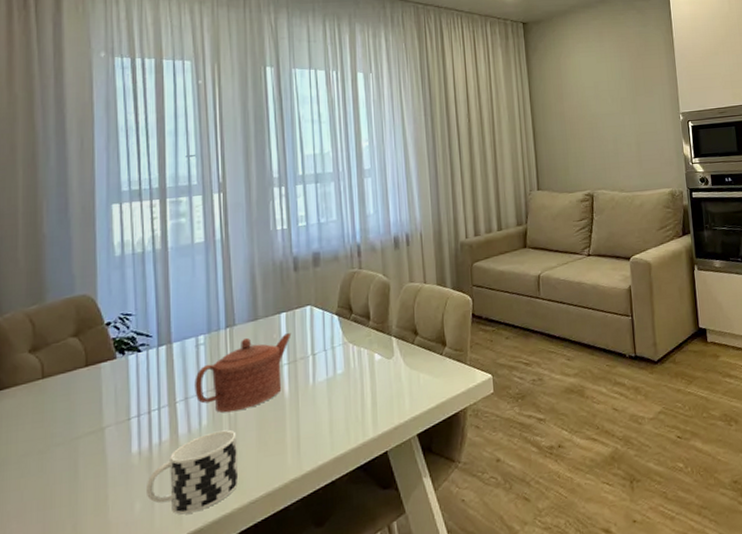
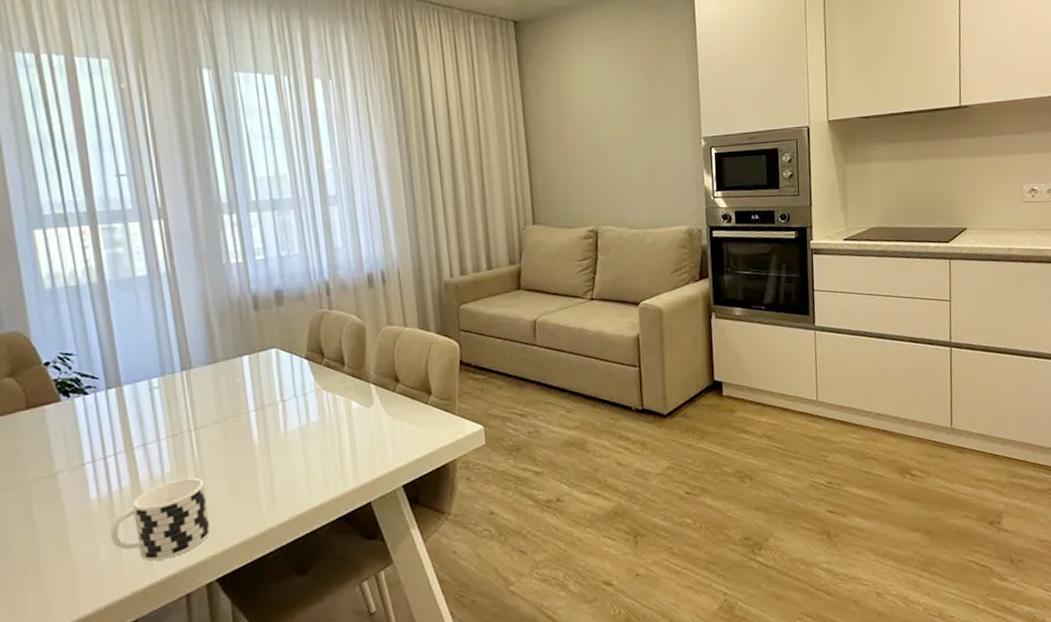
teapot: present [195,333,292,413] -> none [152,377,257,460]

